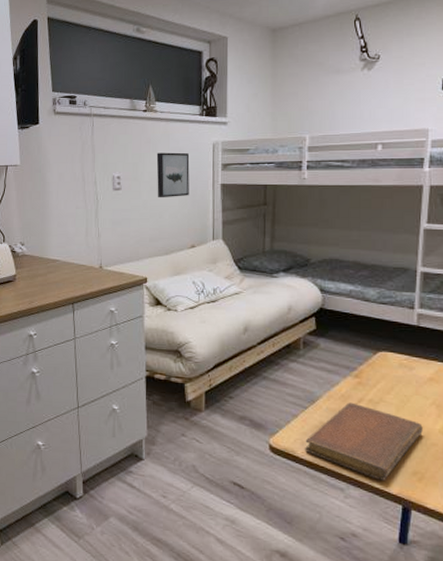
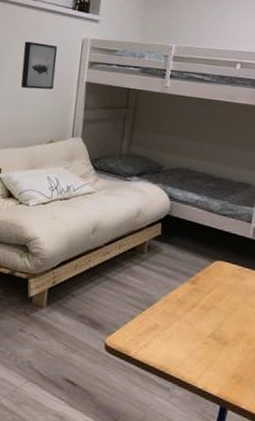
notebook: present [305,402,423,481] -> none [138,307,246,382]

